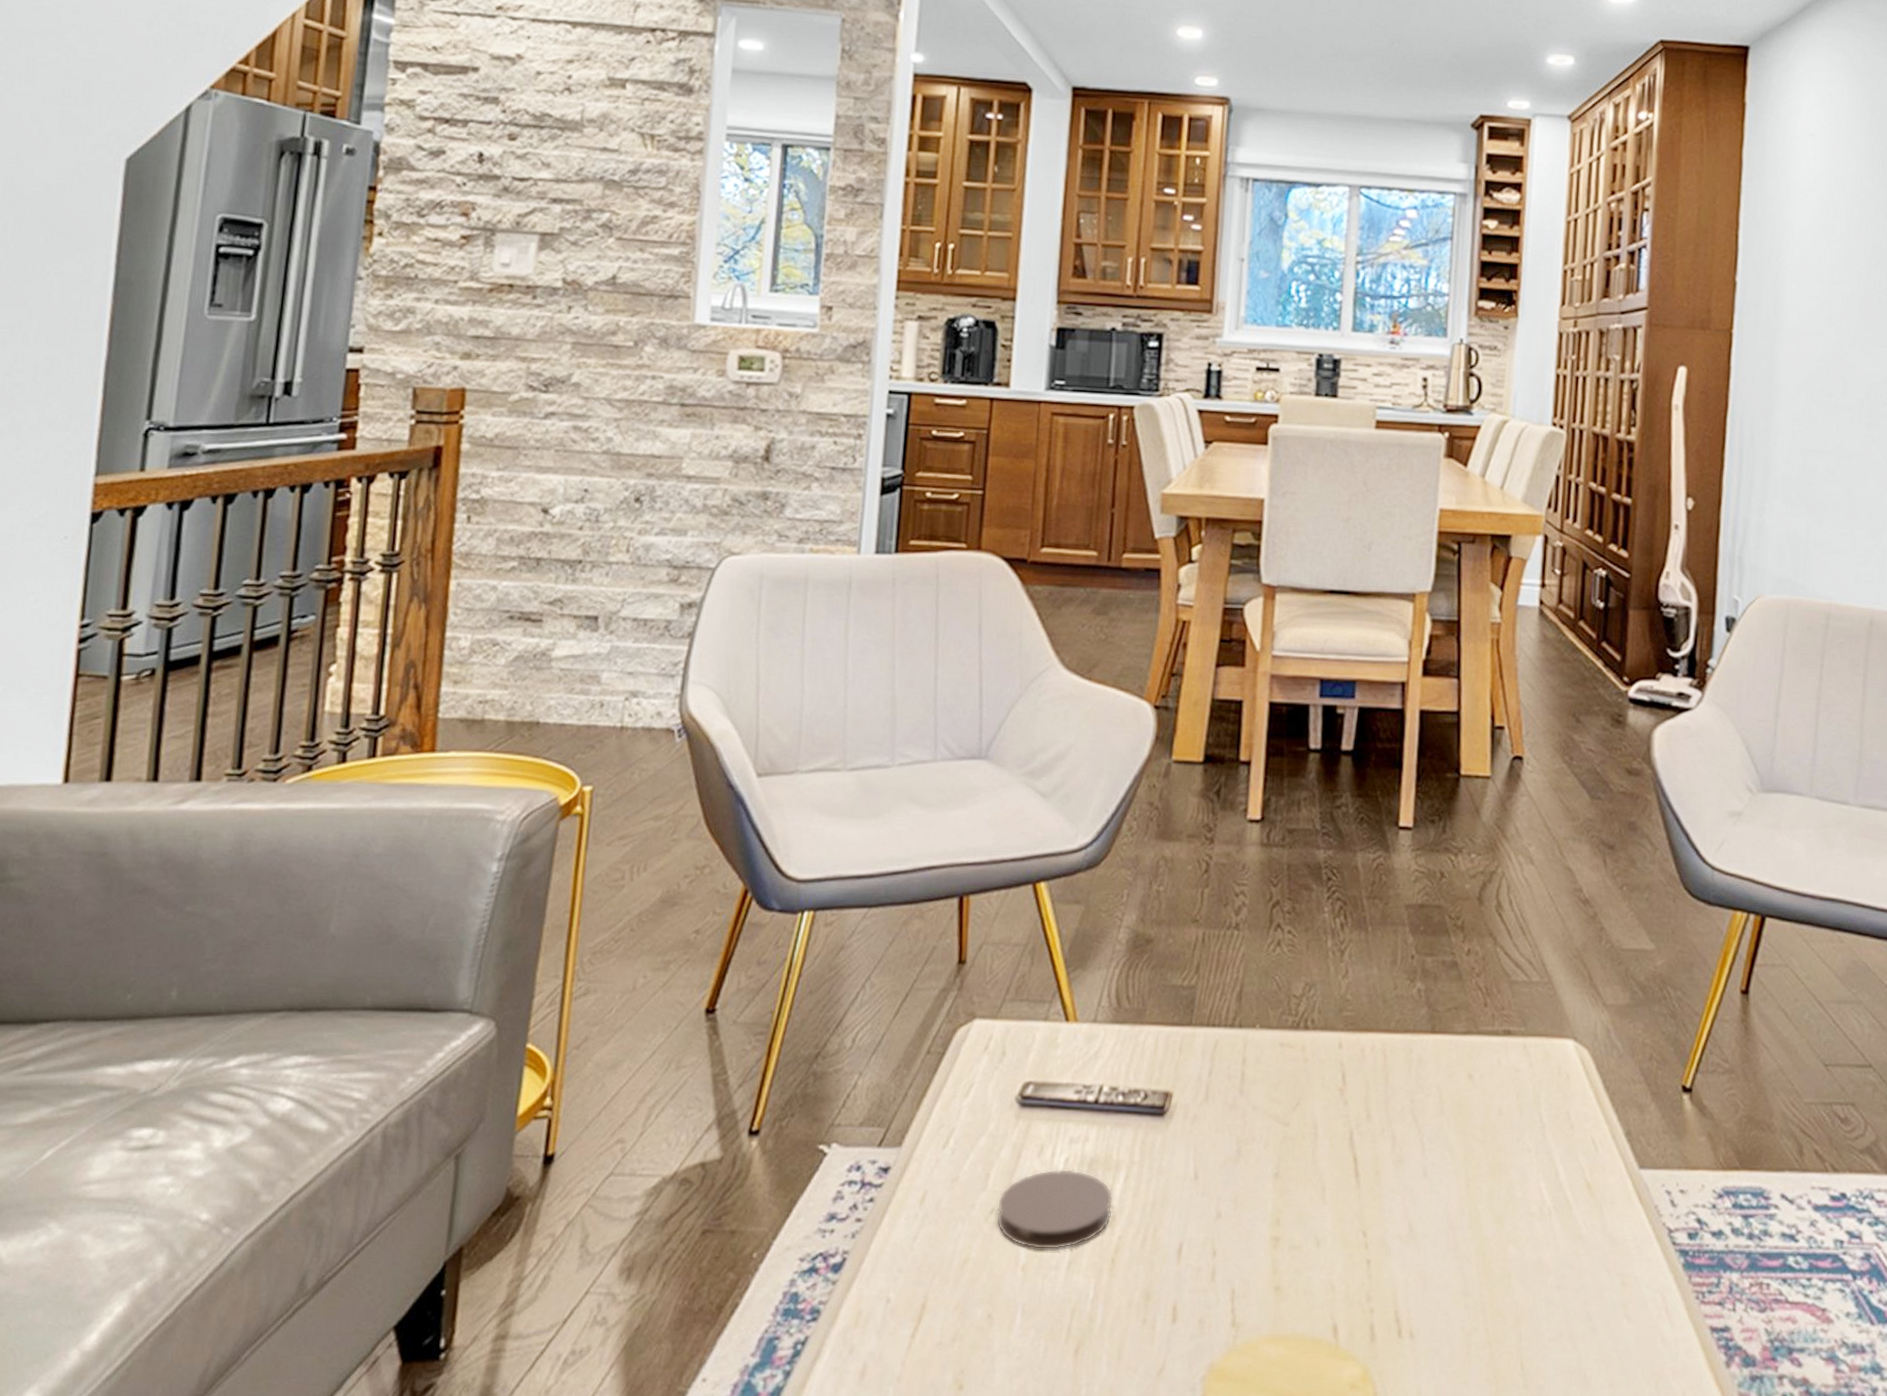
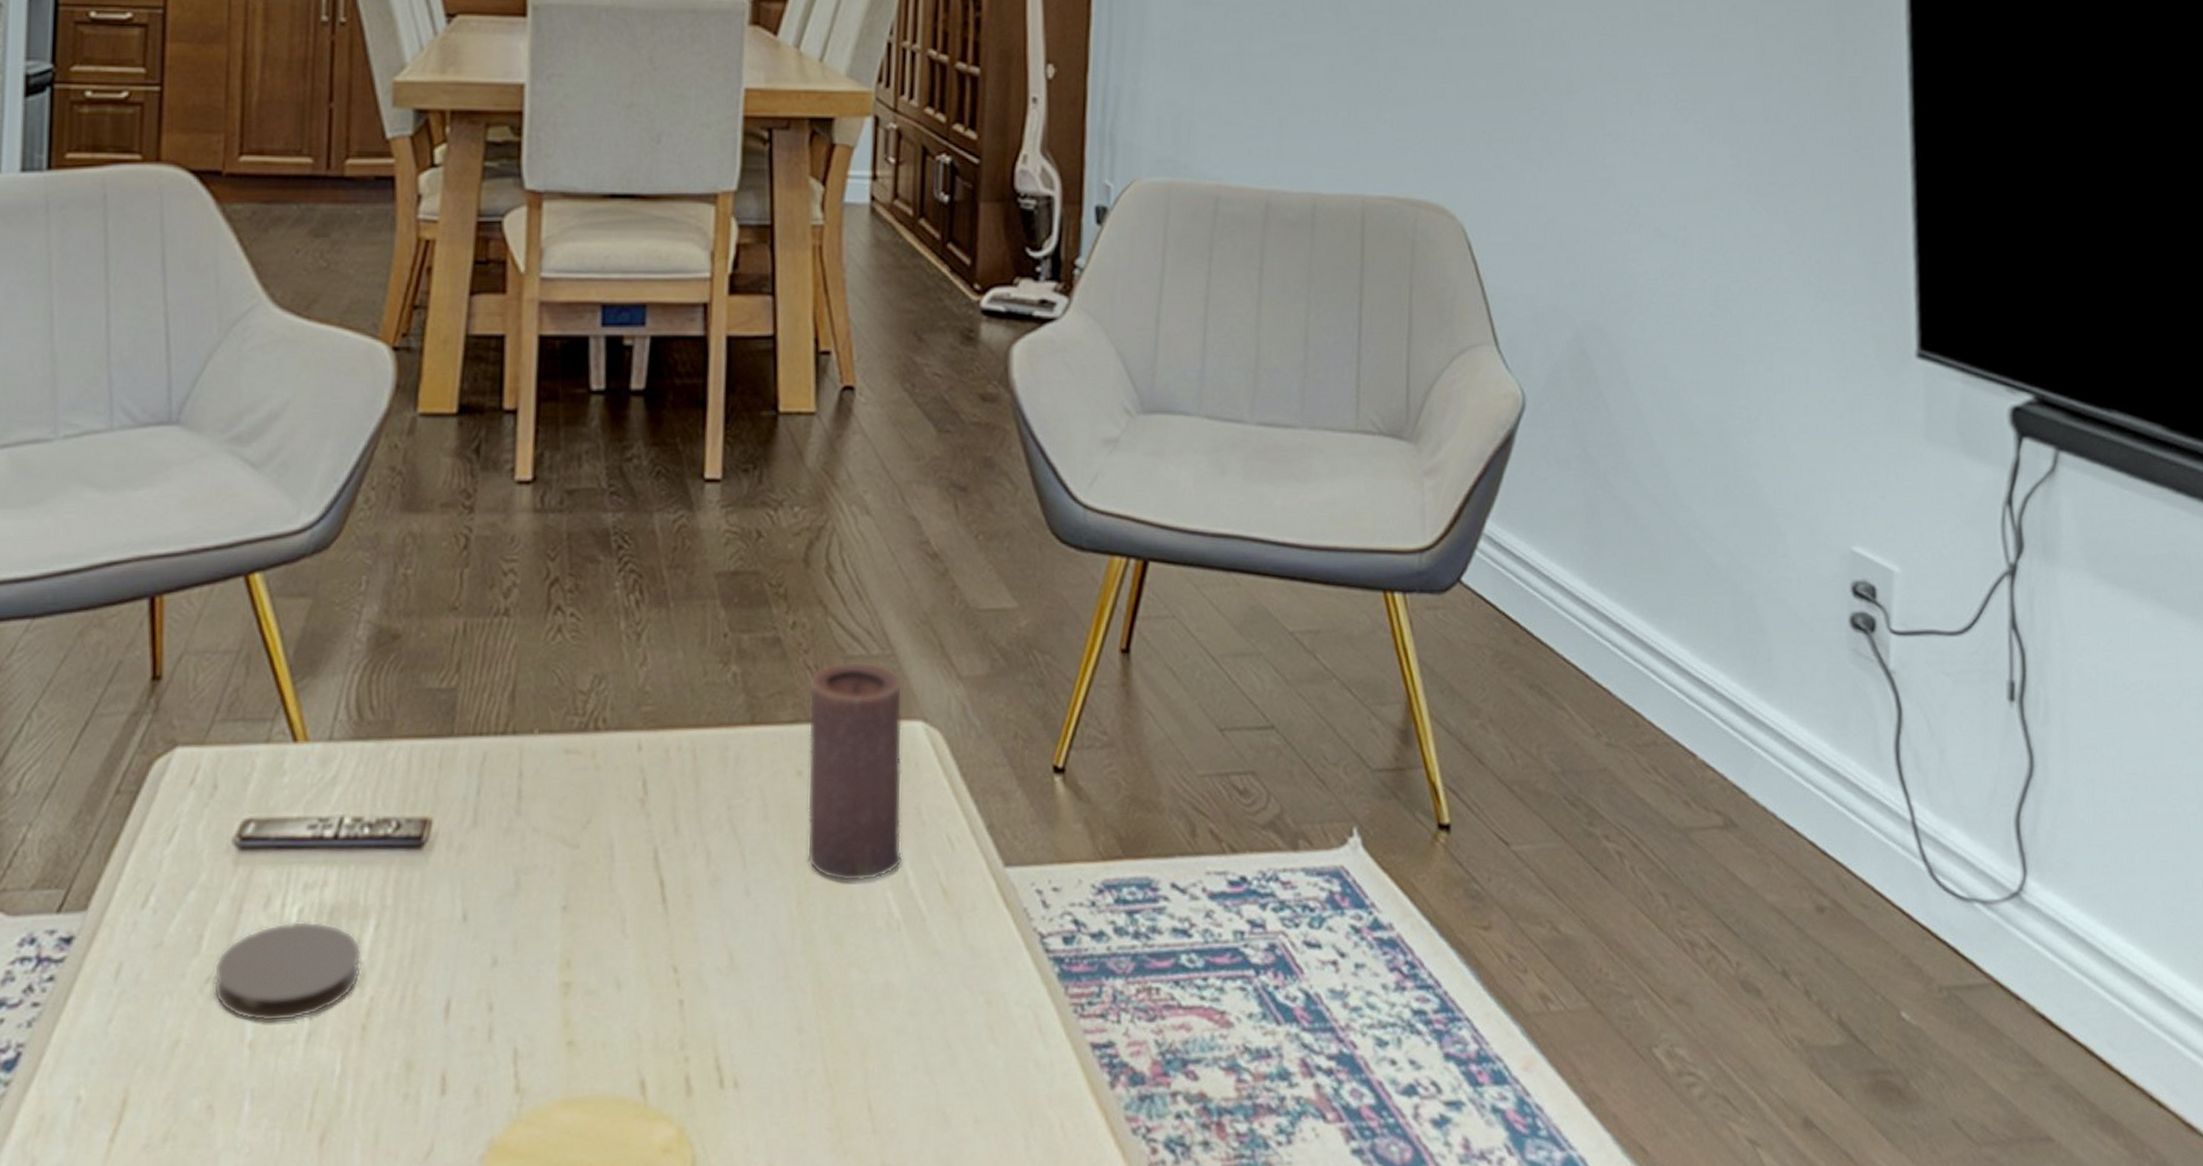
candle: none [1475,985,1557,1172] -> present [807,661,903,882]

